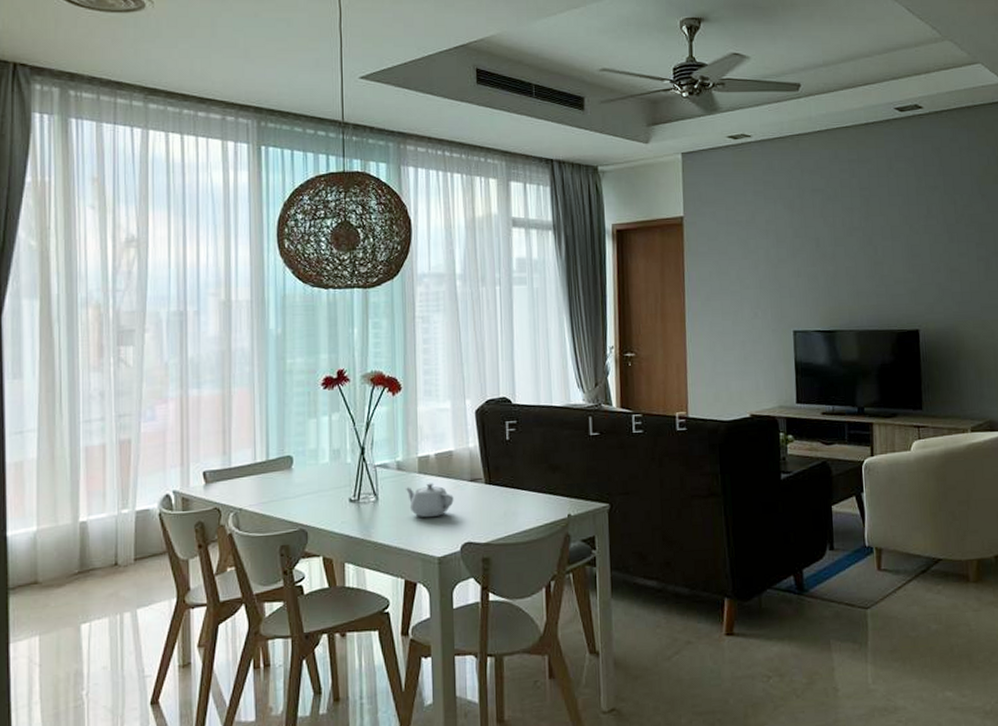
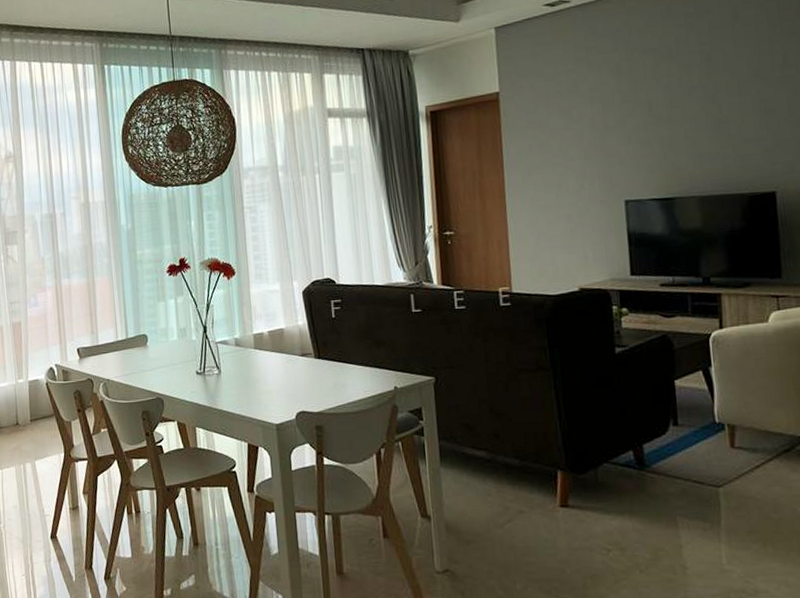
teapot: present [405,483,454,518] -> none [243,357,287,389]

